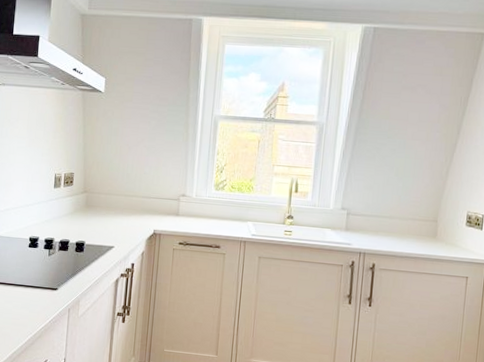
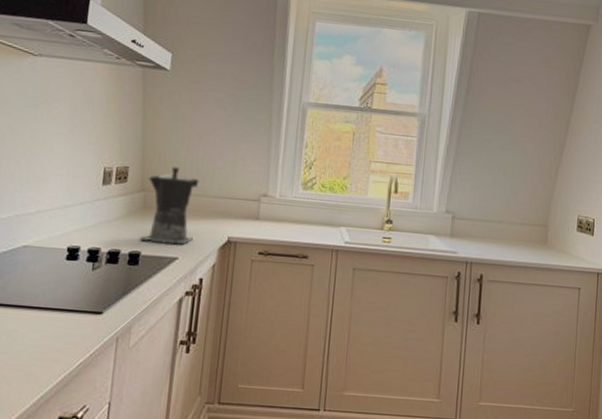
coffee maker: none [83,172,130,236] -> present [139,167,200,245]

